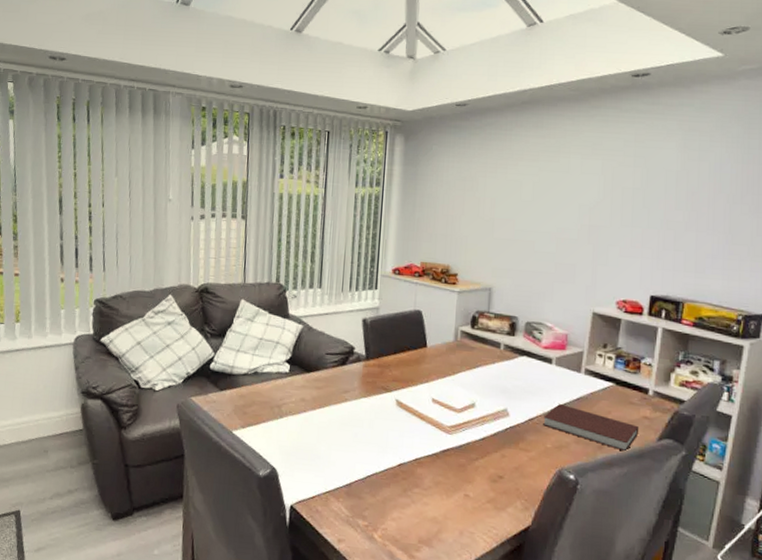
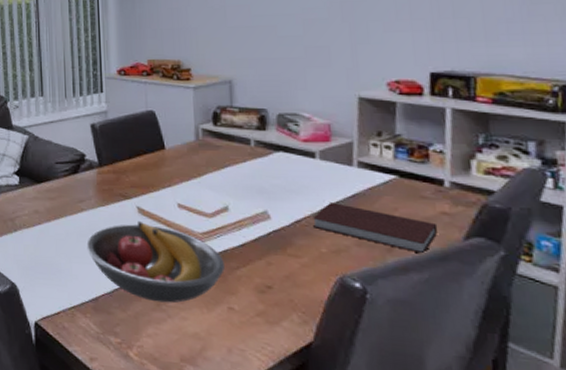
fruit bowl: none [346,412,466,490] -> present [86,220,225,303]

